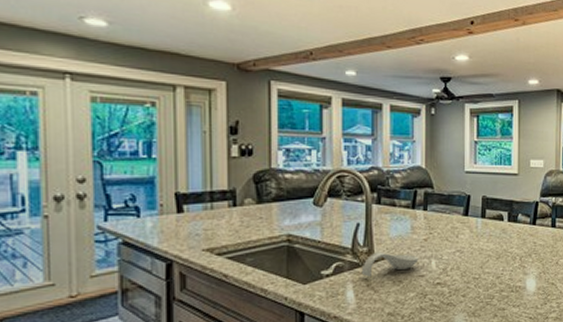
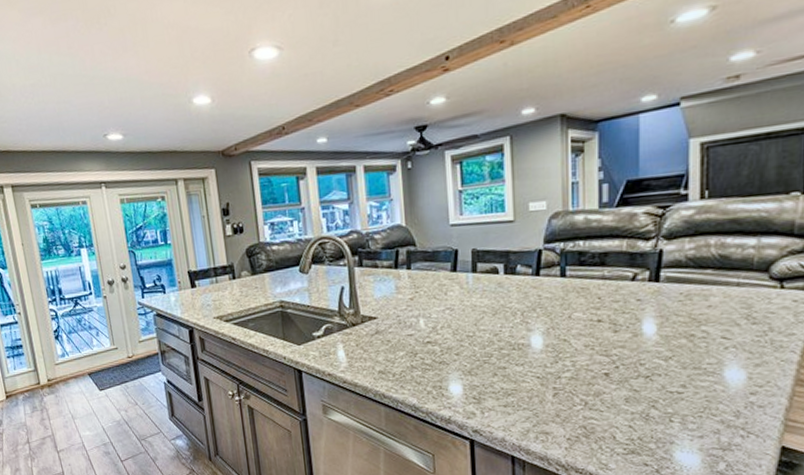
spoon rest: present [361,252,419,277] -> none [349,313,406,337]

